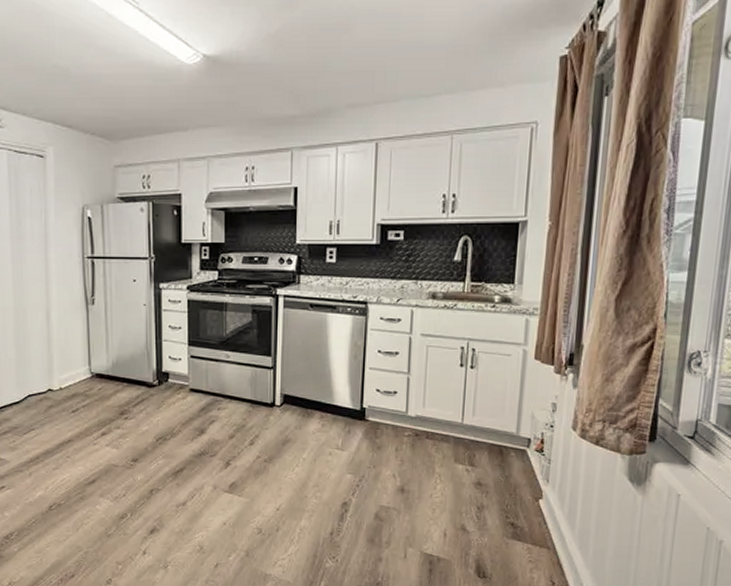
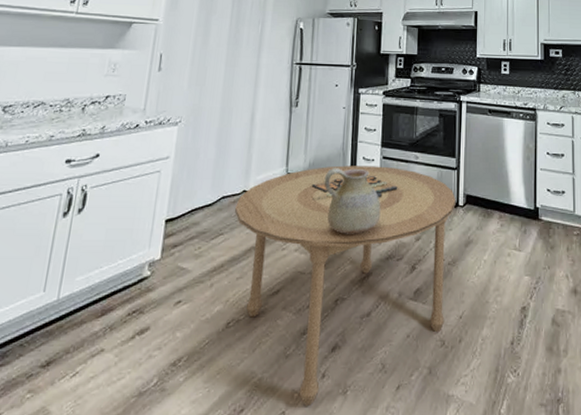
dining table: none [42,365,272,576] -> present [234,165,456,406]
ceramic pitcher: none [129,367,191,432] -> present [324,168,381,234]

